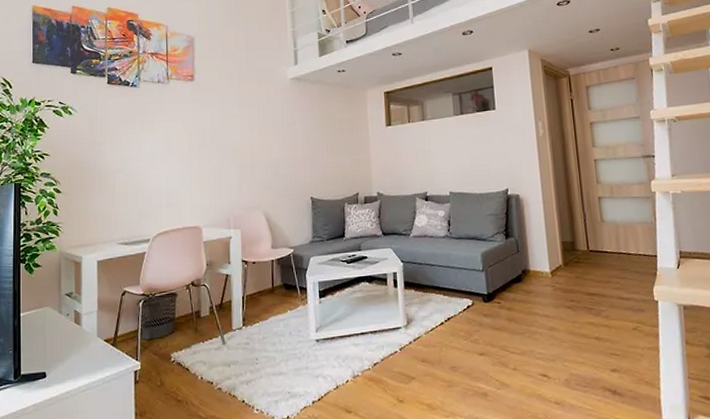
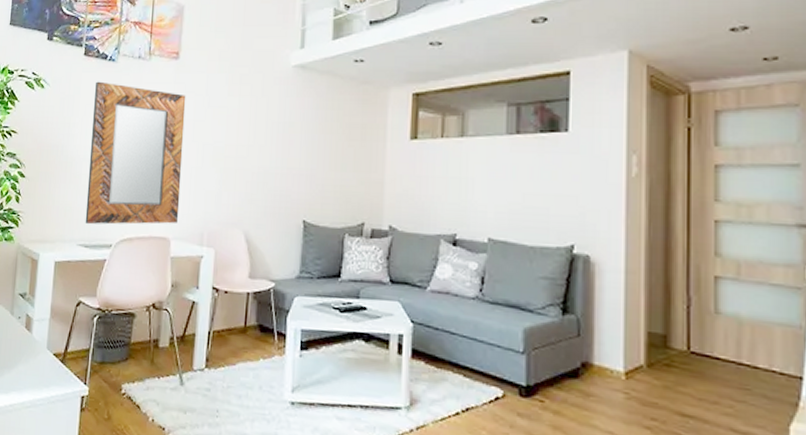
home mirror: none [120,104,207,226] -> present [85,81,186,225]

